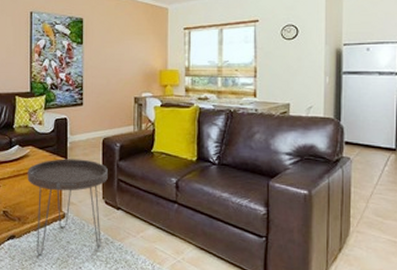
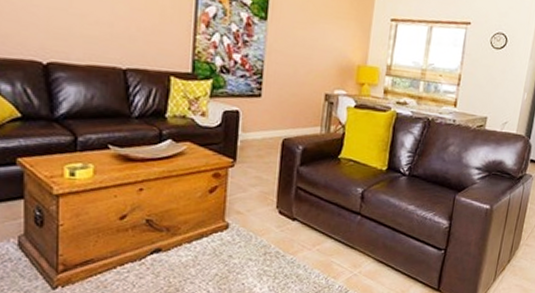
side table: present [27,159,108,257] -> none [181,159,286,273]

